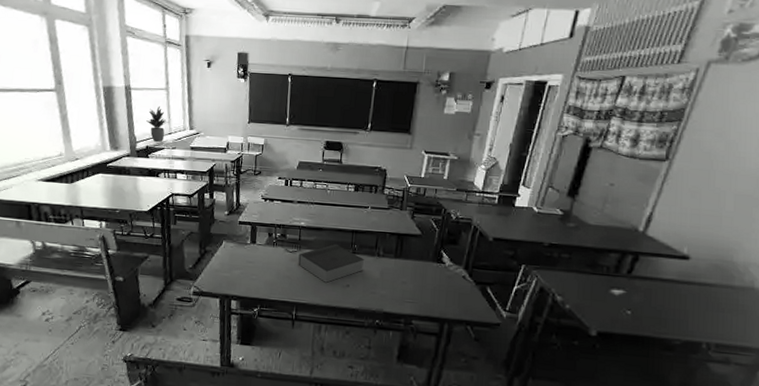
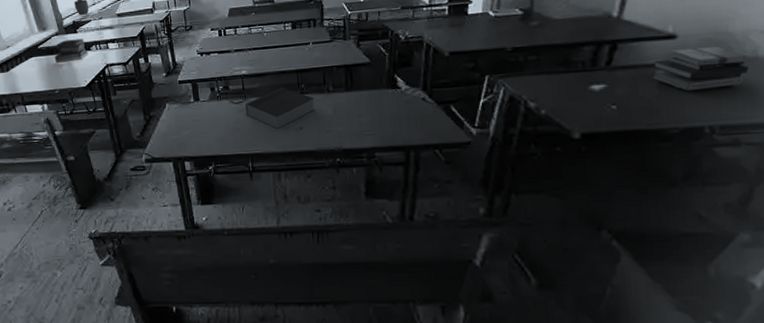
books: none [121,163,156,186] -> present [54,38,88,63]
books: none [665,270,746,311] -> present [653,46,750,91]

